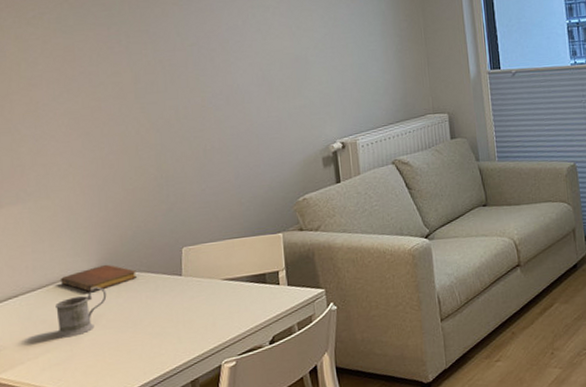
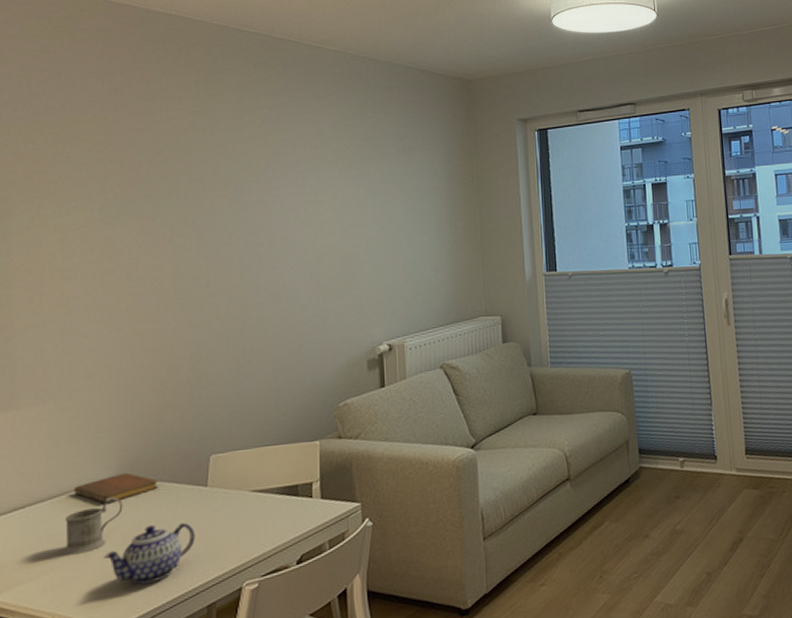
teapot: none [94,308,175,364] -> present [104,522,196,585]

